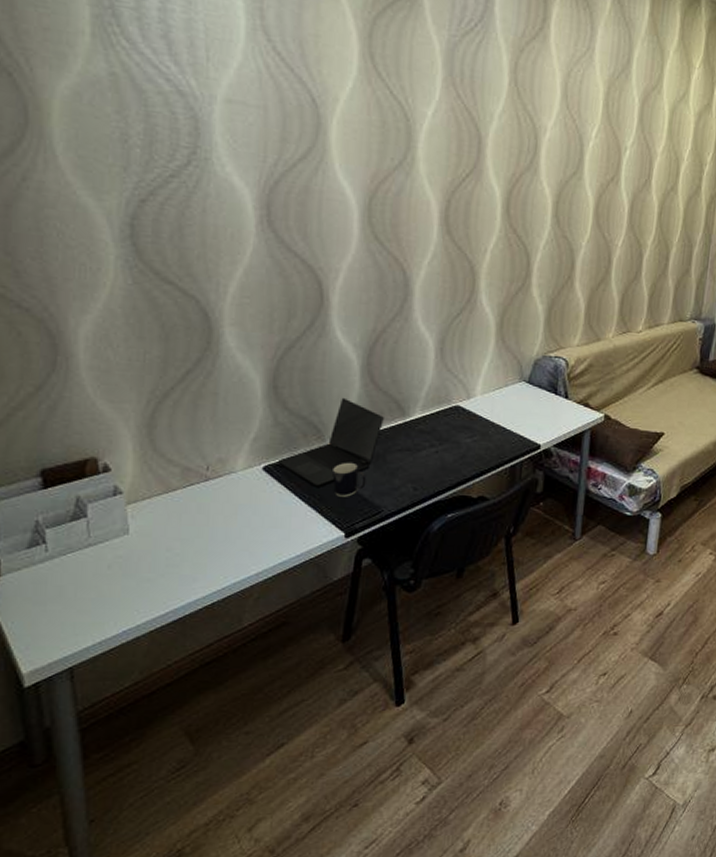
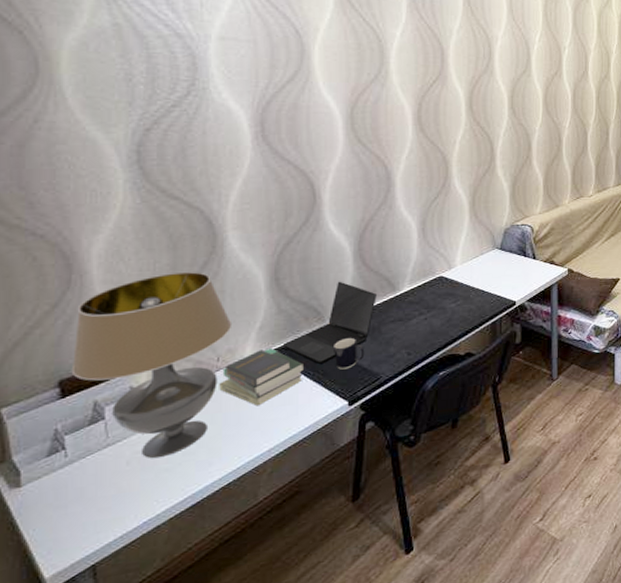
table lamp: none [54,366,225,565] -> present [71,272,233,458]
books: none [207,462,299,525] -> present [219,347,303,406]

